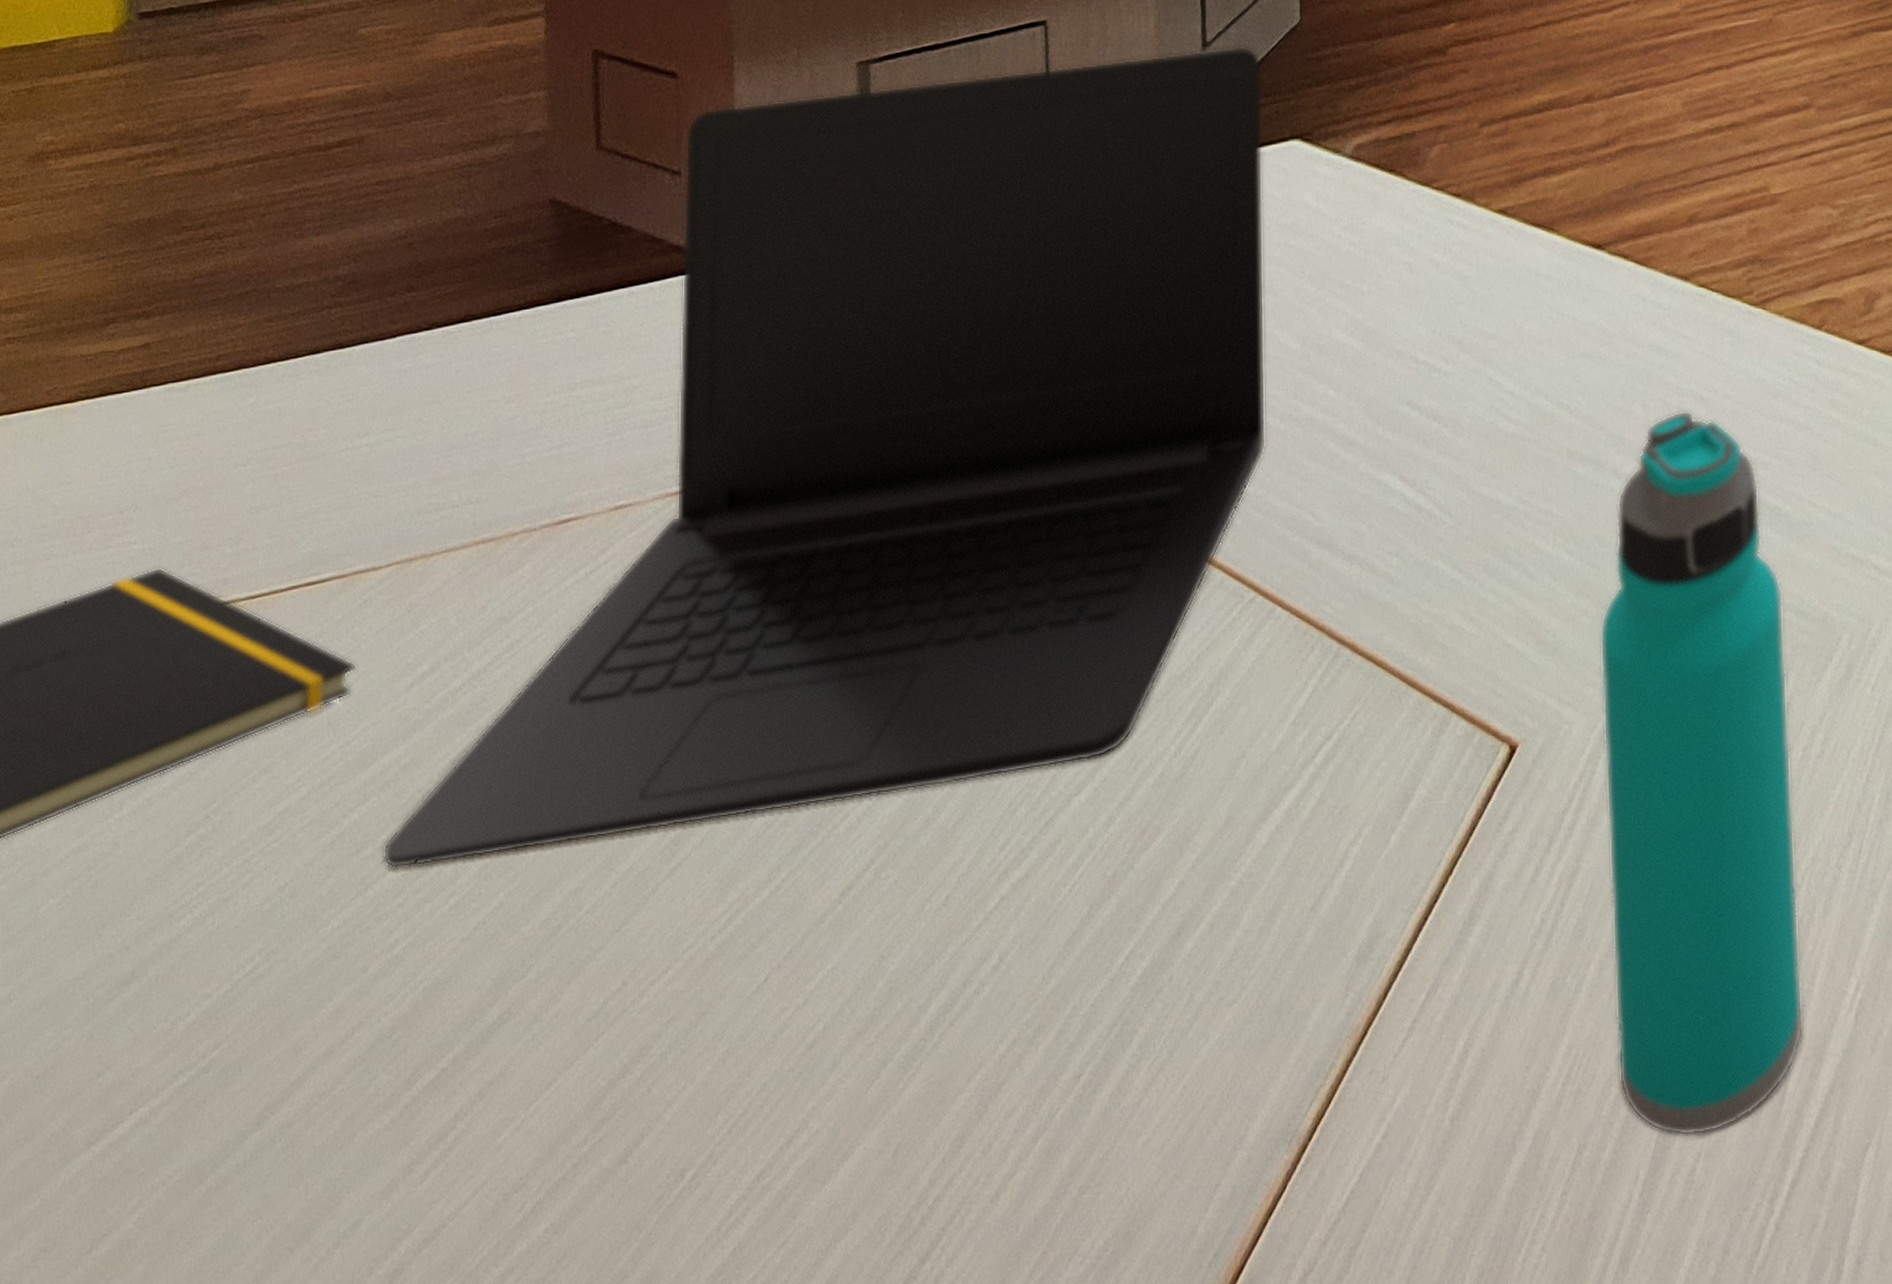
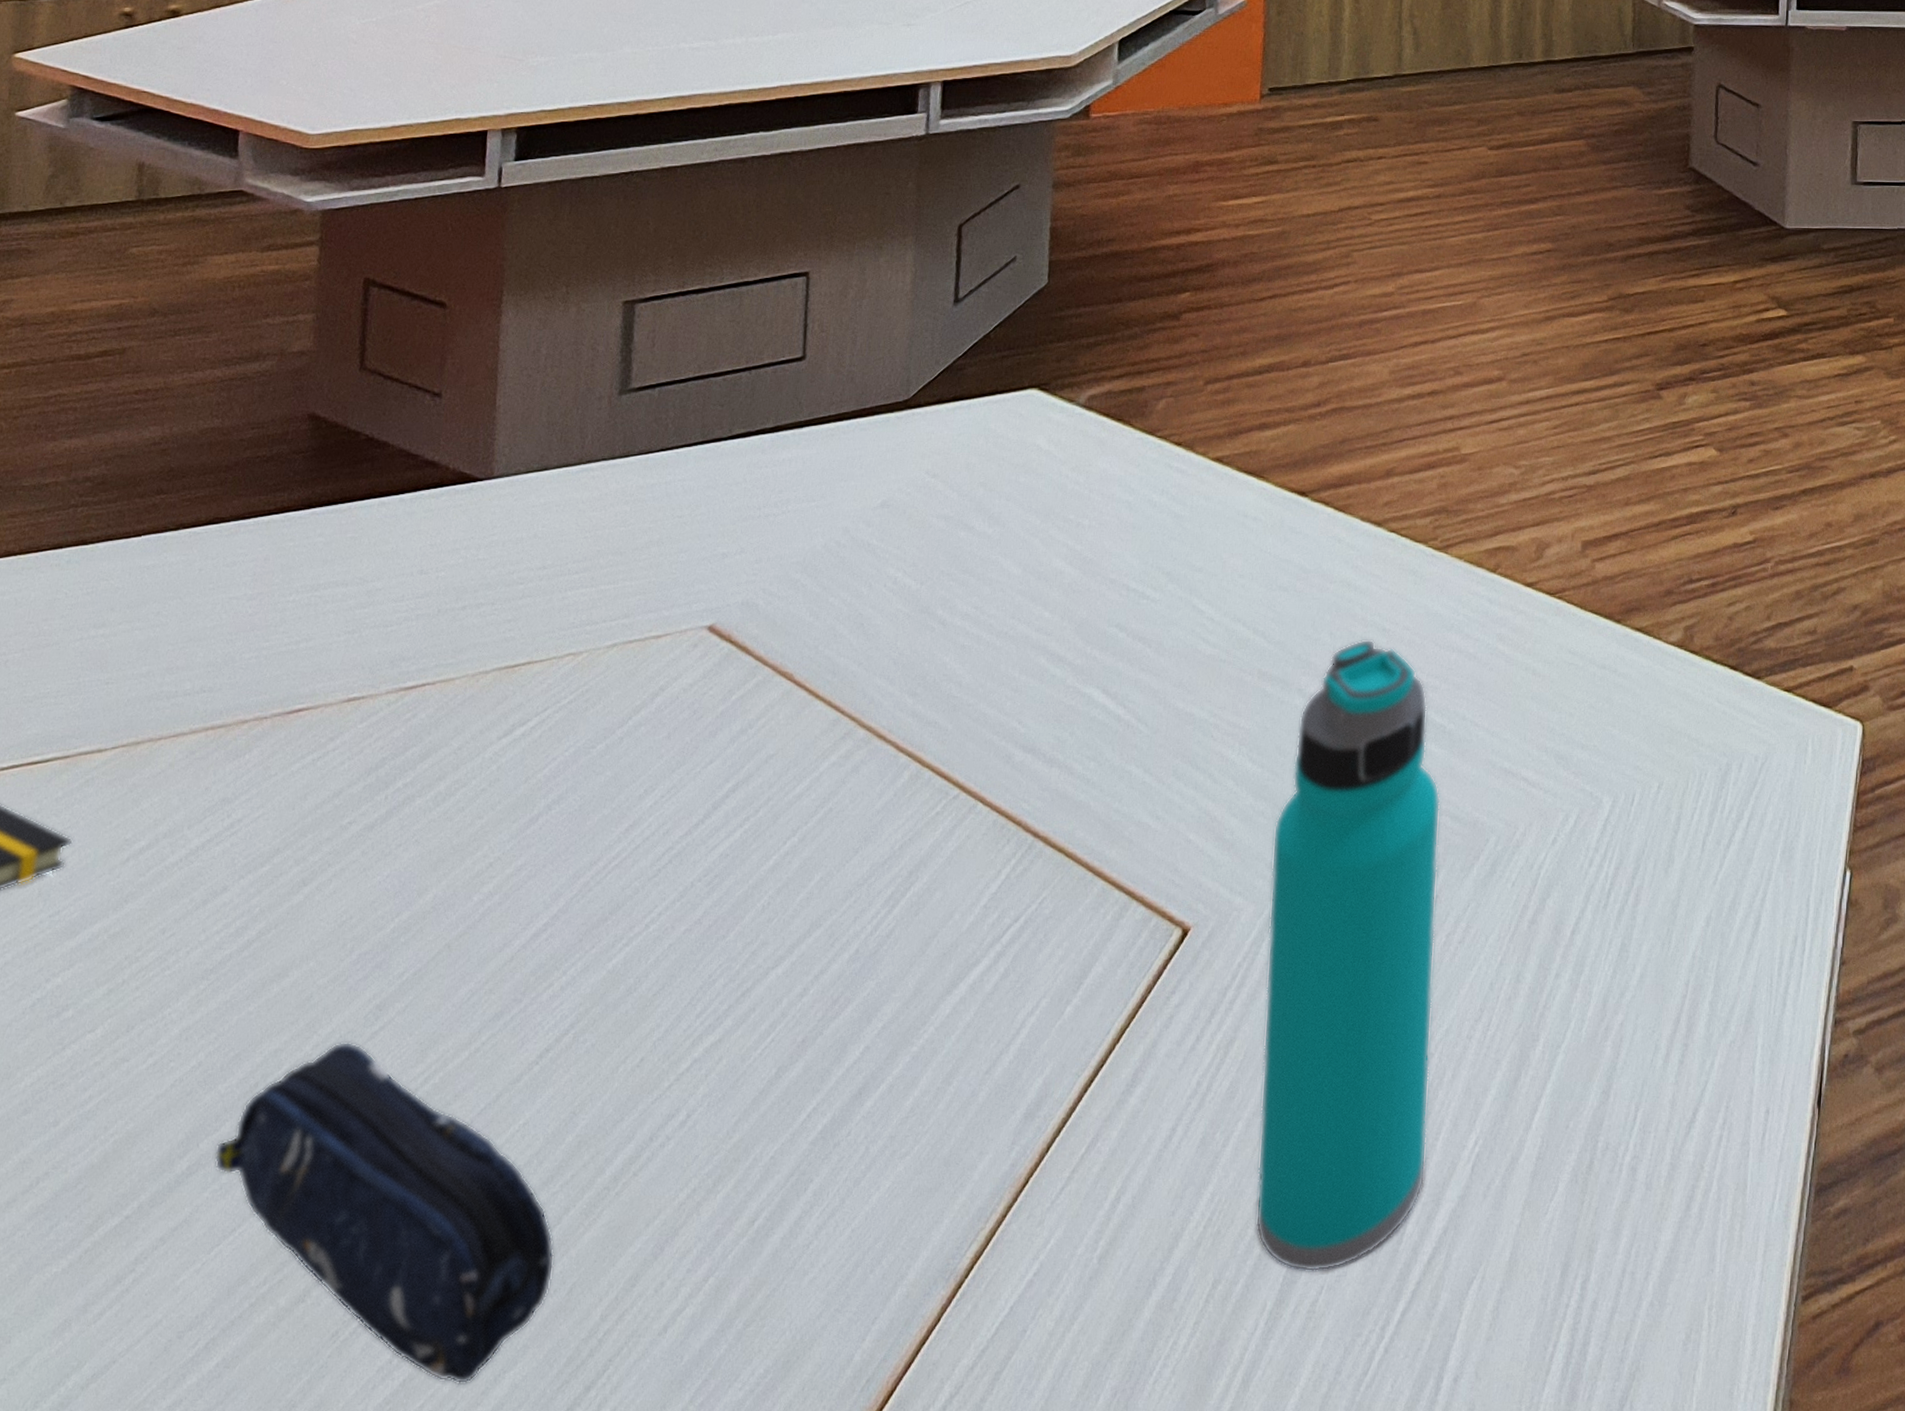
laptop: present [383,46,1267,869] -> none [83,303,1008,1030]
pencil case: none [524,879,876,1254] -> present [214,1041,555,1384]

